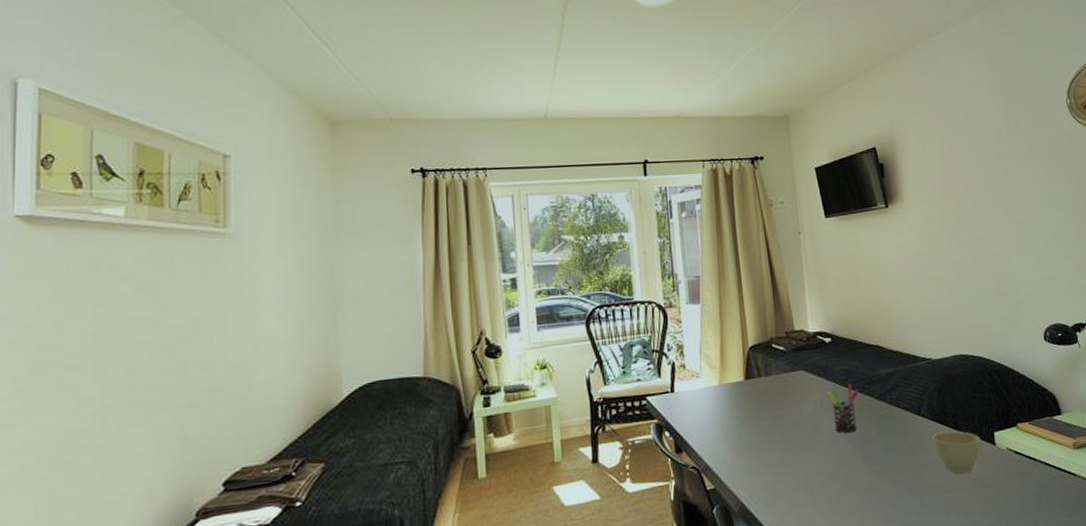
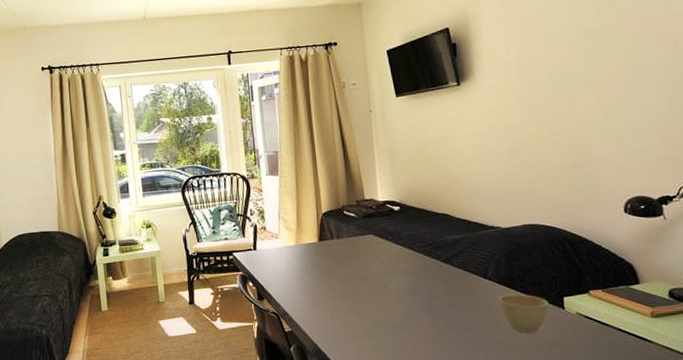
pen holder: present [827,384,859,433] -> none [395,248,426,291]

